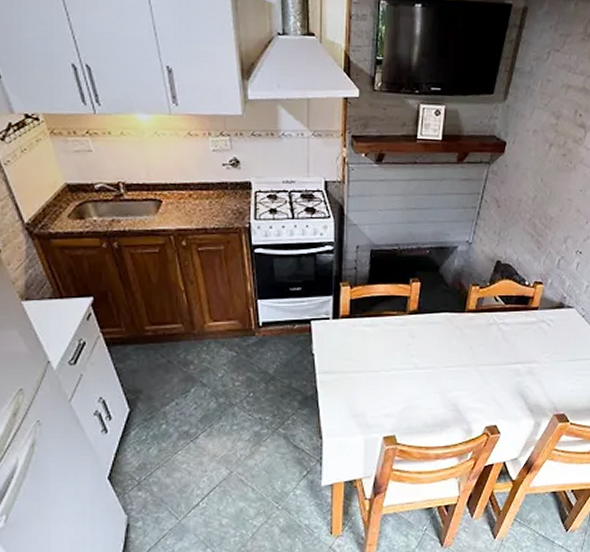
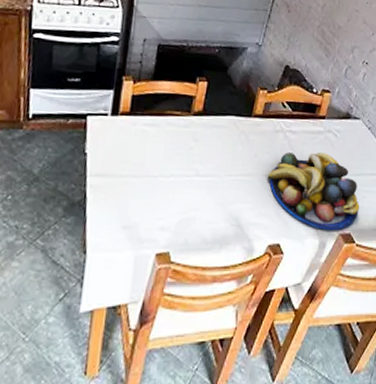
fruit bowl: none [482,342,573,412] -> present [267,152,359,231]

